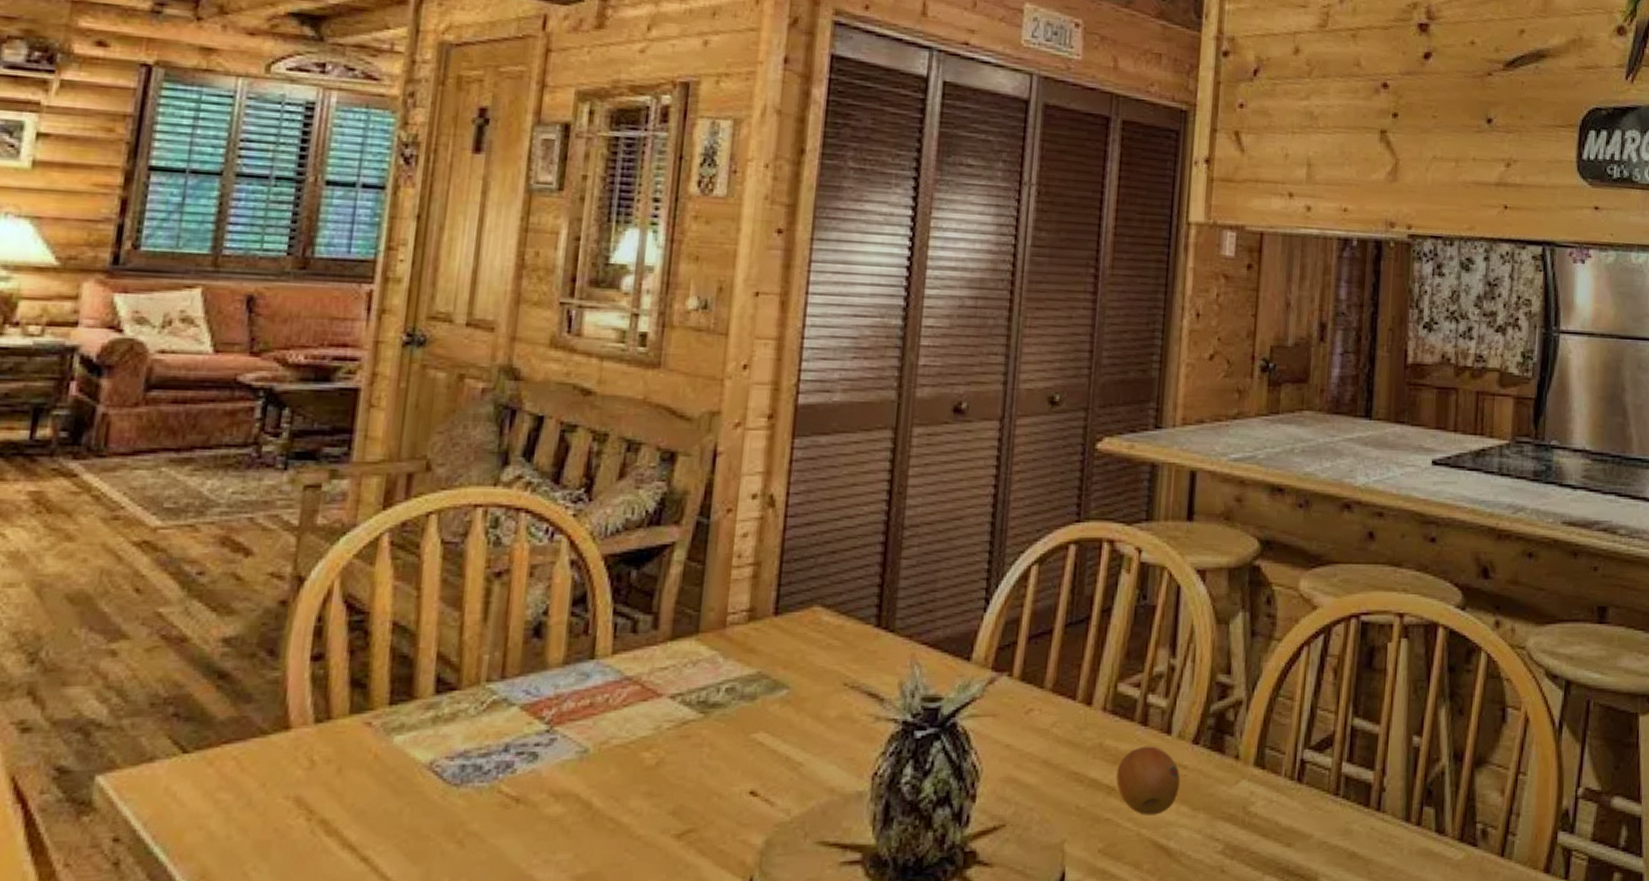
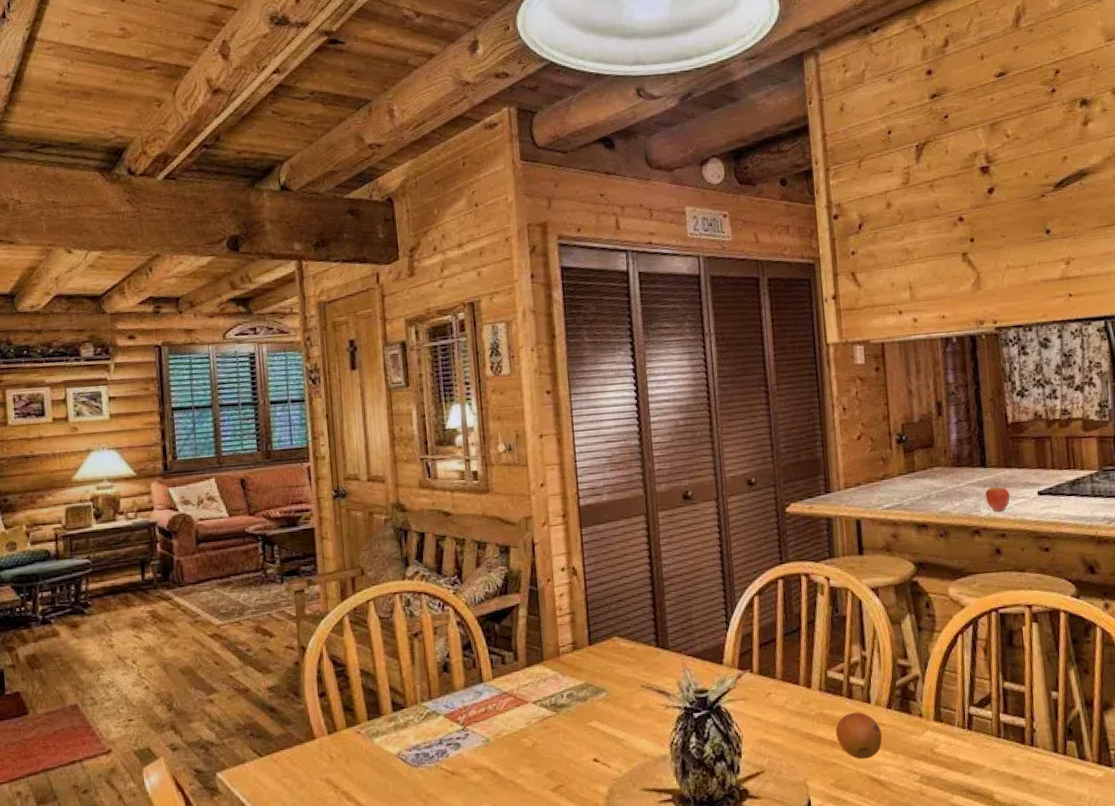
fruit: none [1364,440,1396,481] -> present [985,482,1010,512]

